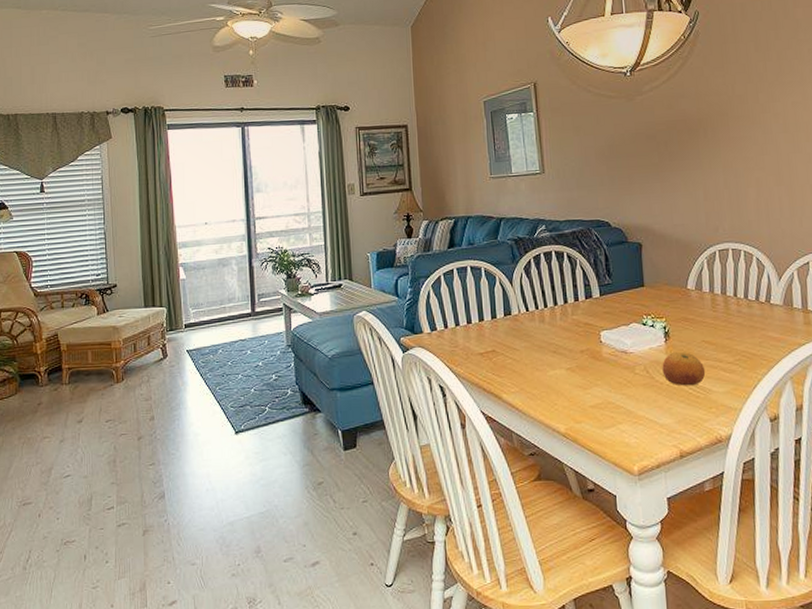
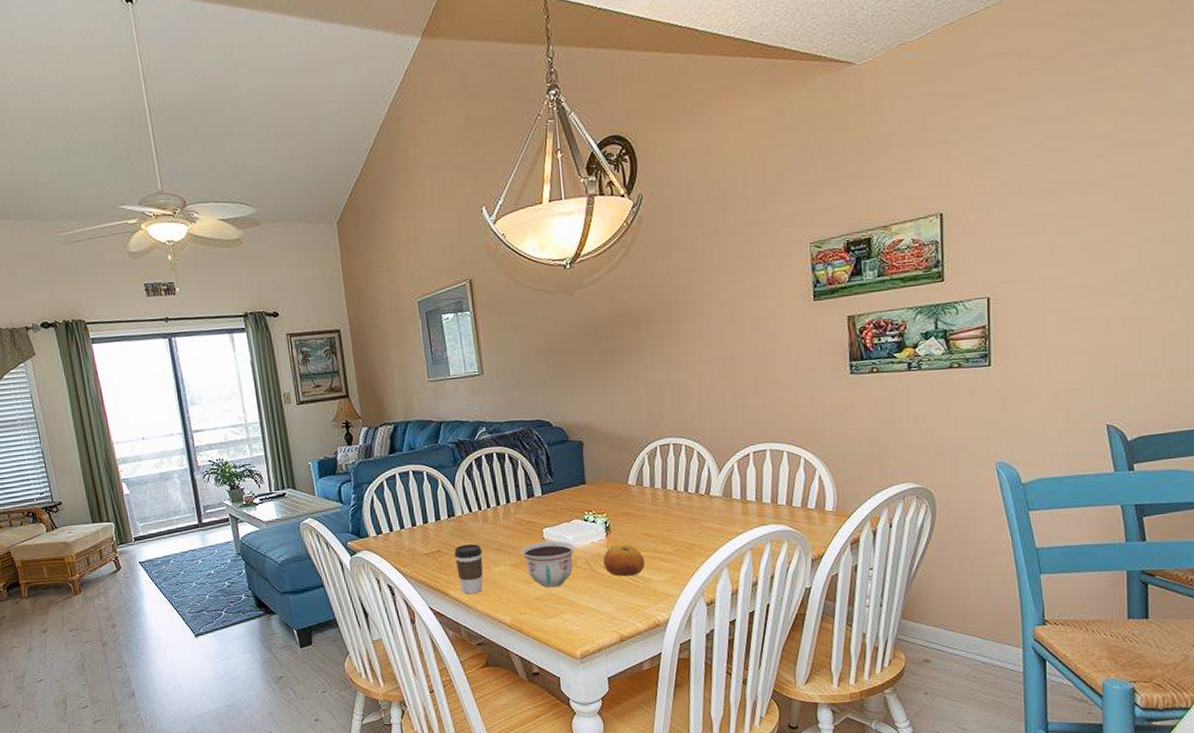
coffee cup: none [509,345,538,399] -> present [454,544,483,594]
bowl: none [577,345,634,395] -> present [520,540,576,588]

